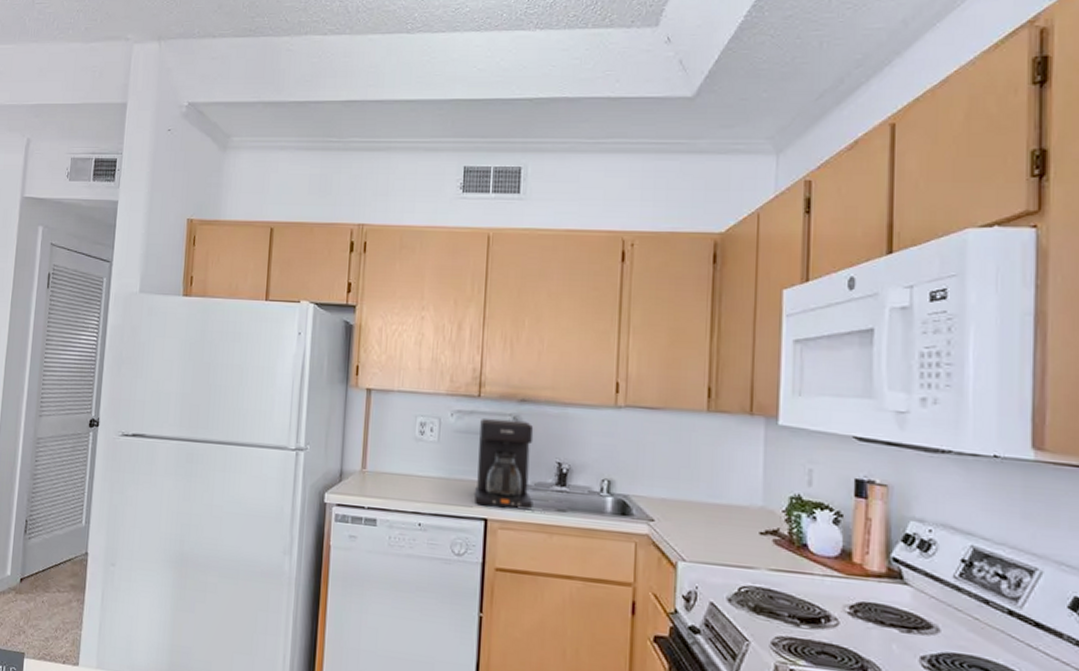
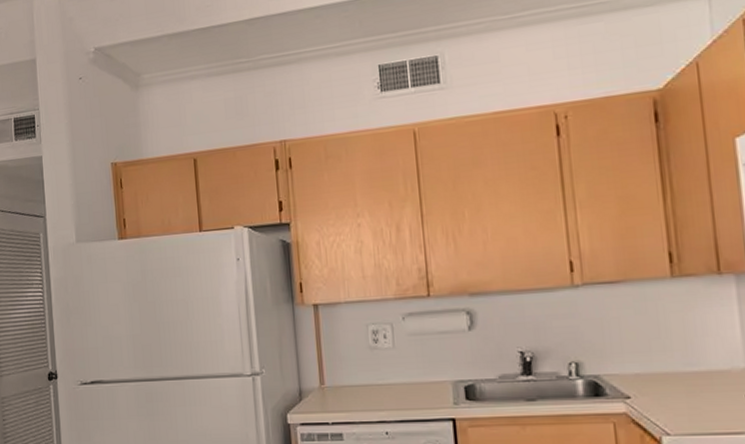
coffee maker: present [474,417,534,509] -> none [433,314,501,406]

